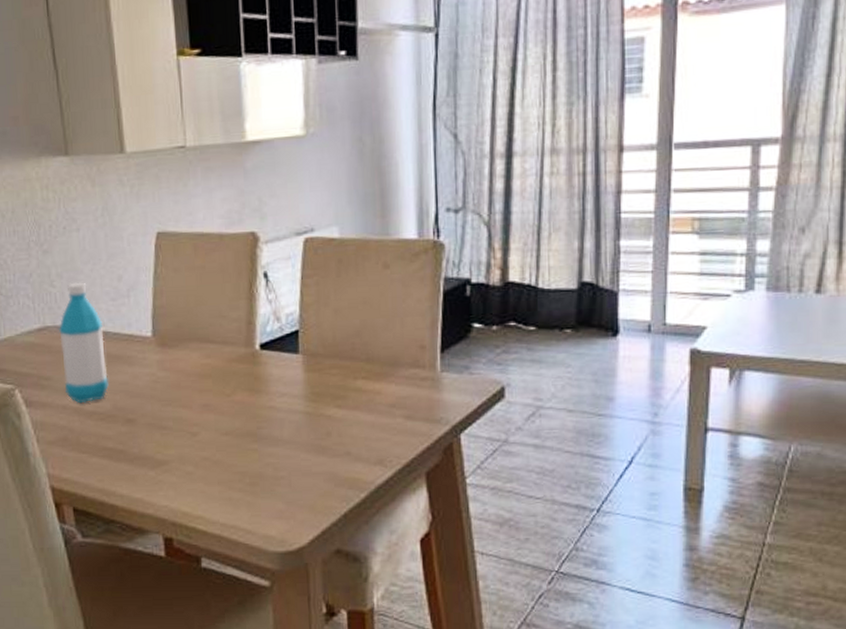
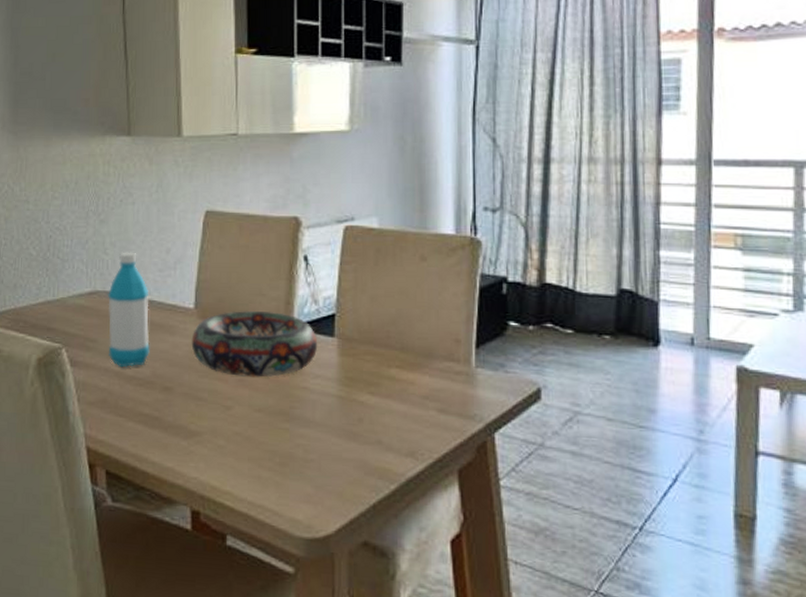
decorative bowl: none [151,333,283,402] -> present [191,311,318,377]

